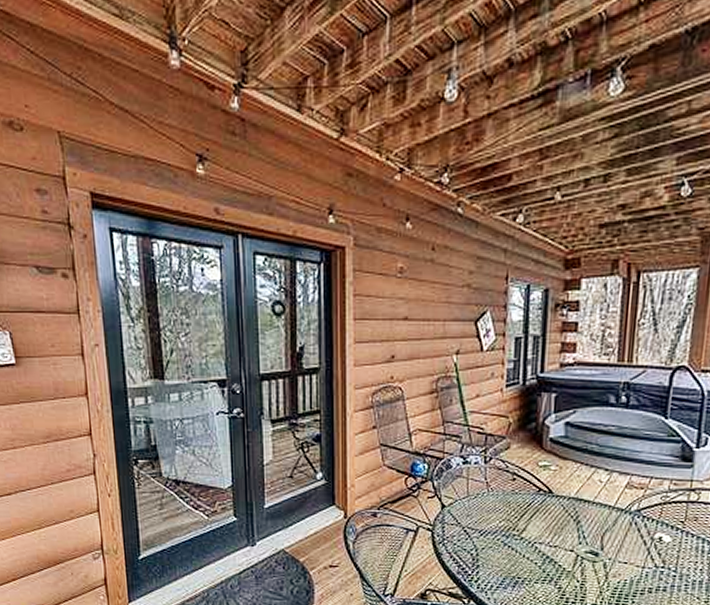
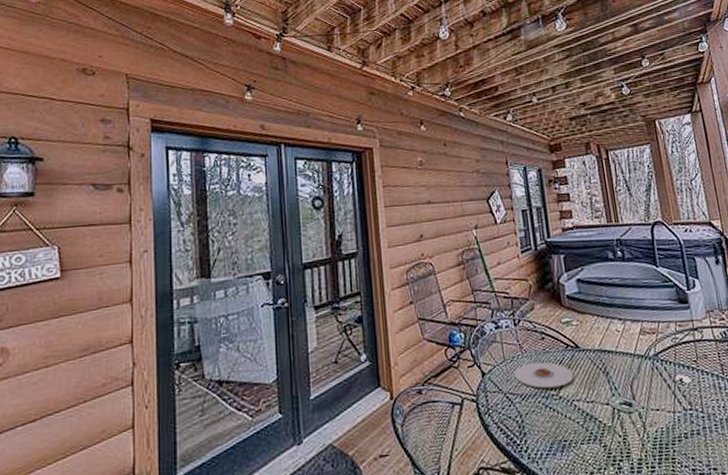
plate: none [475,501,541,529] -> present [513,361,574,388]

